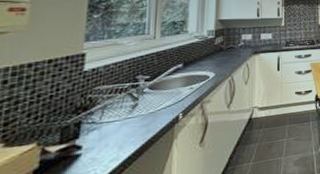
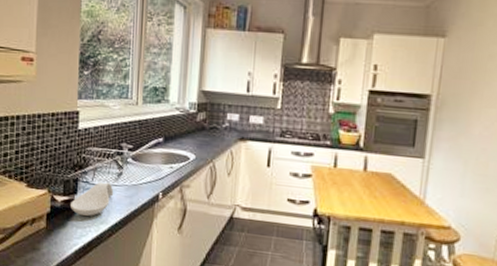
spoon rest: none [69,117,127,160] -> present [71,181,114,217]

